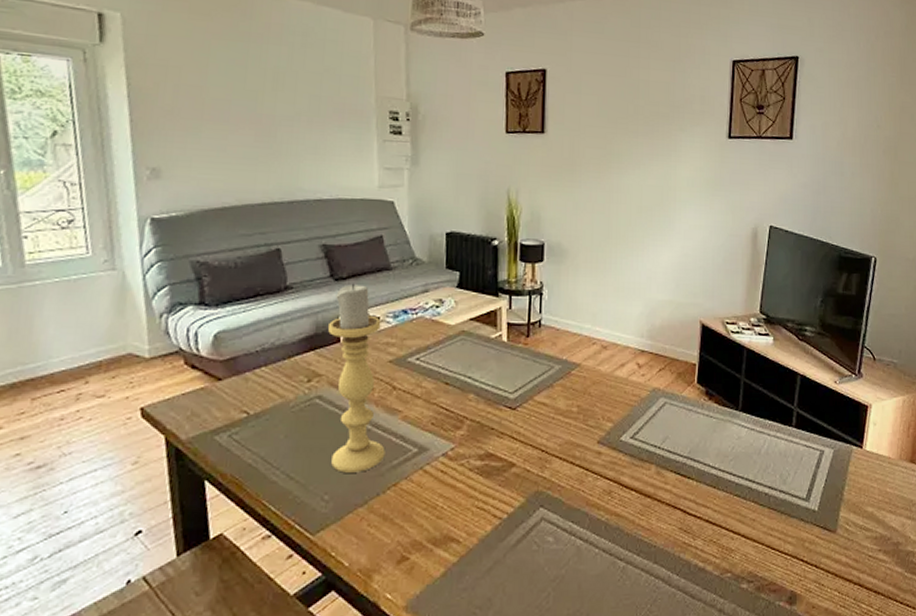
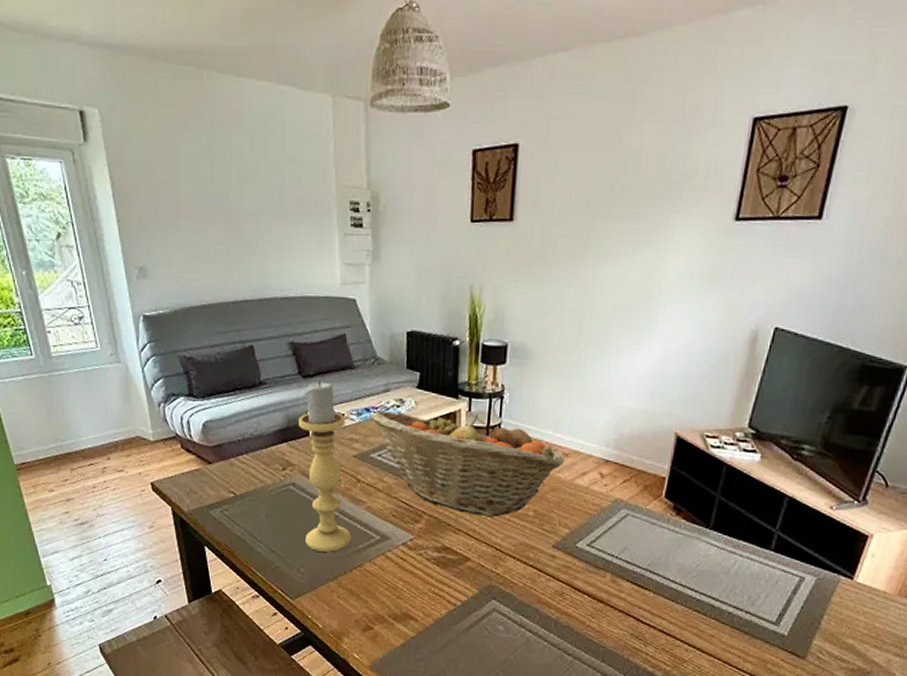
fruit basket: none [408,311,604,416] -> present [370,410,565,517]

